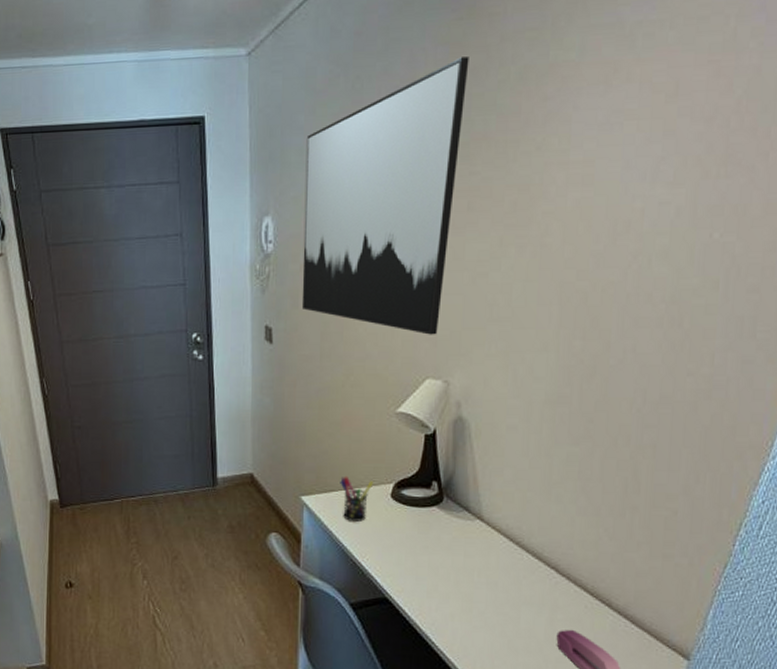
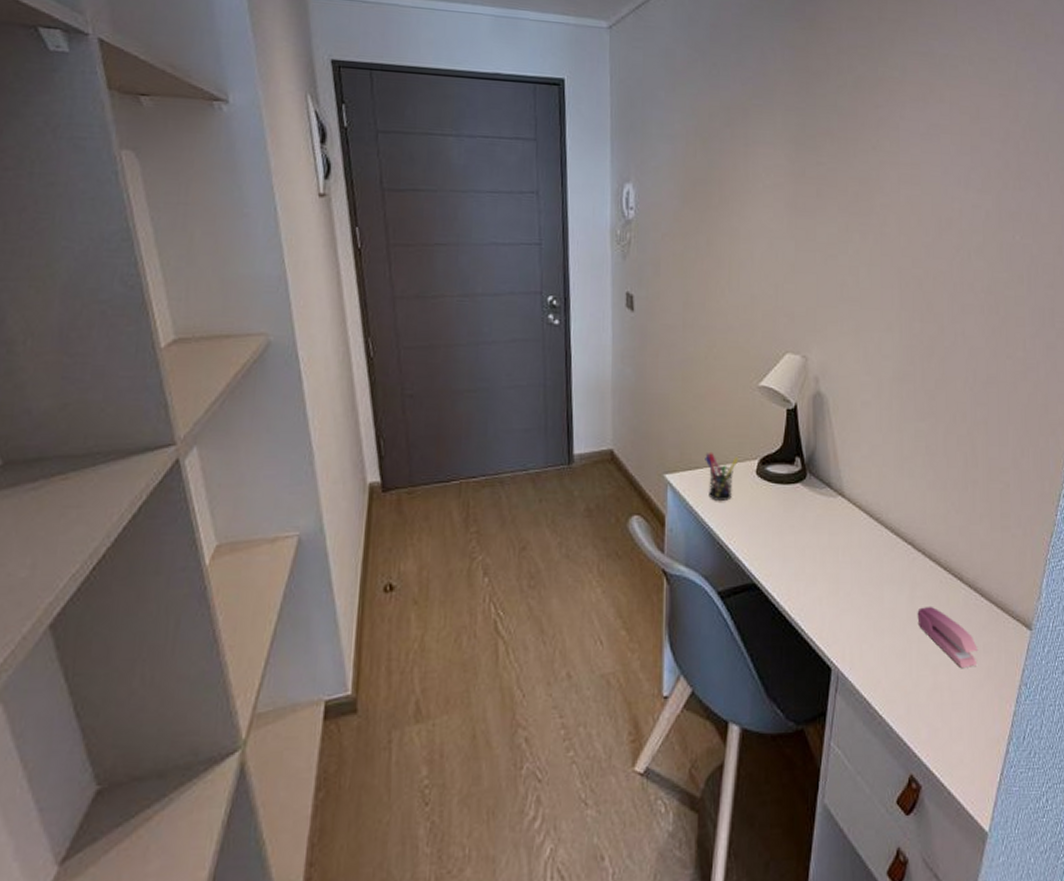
wall art: present [301,56,469,335] -> none [663,60,812,311]

